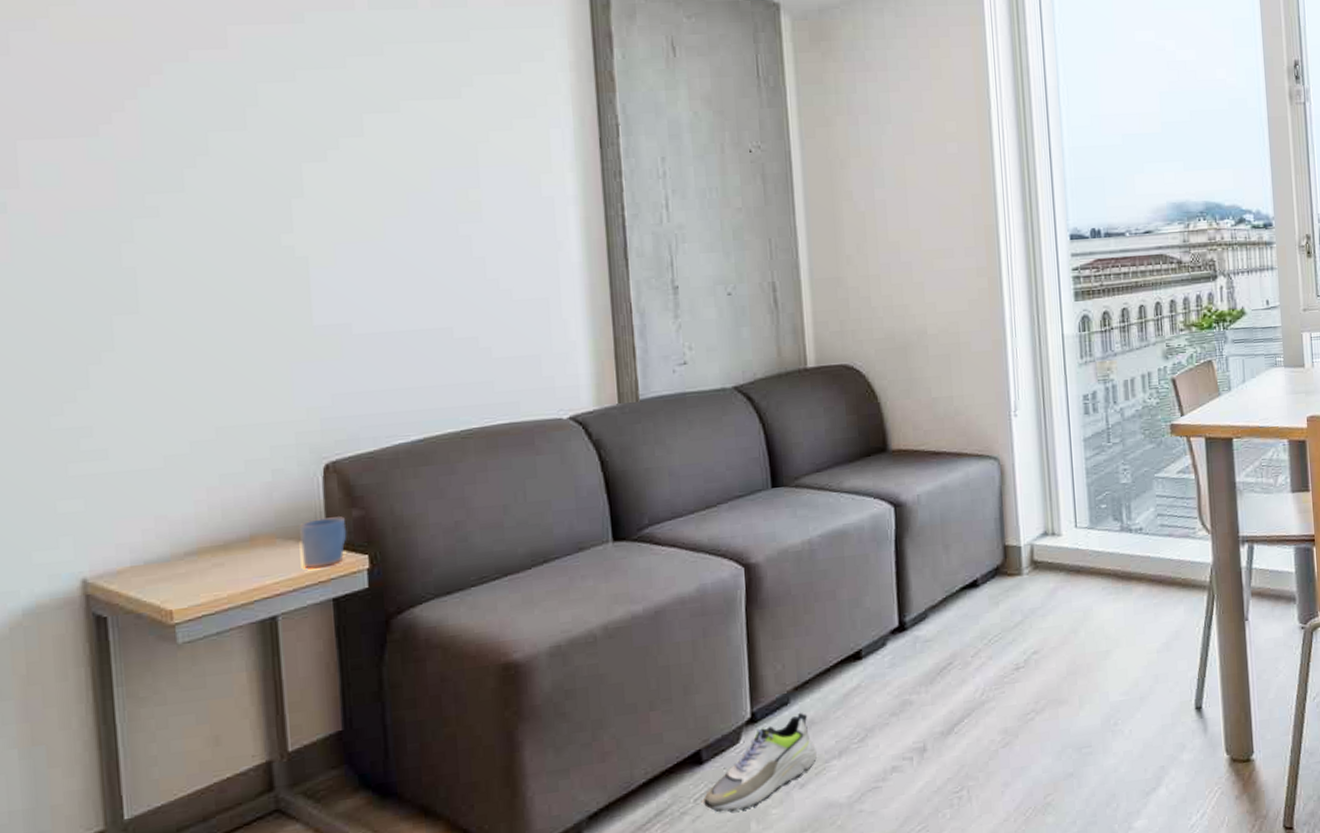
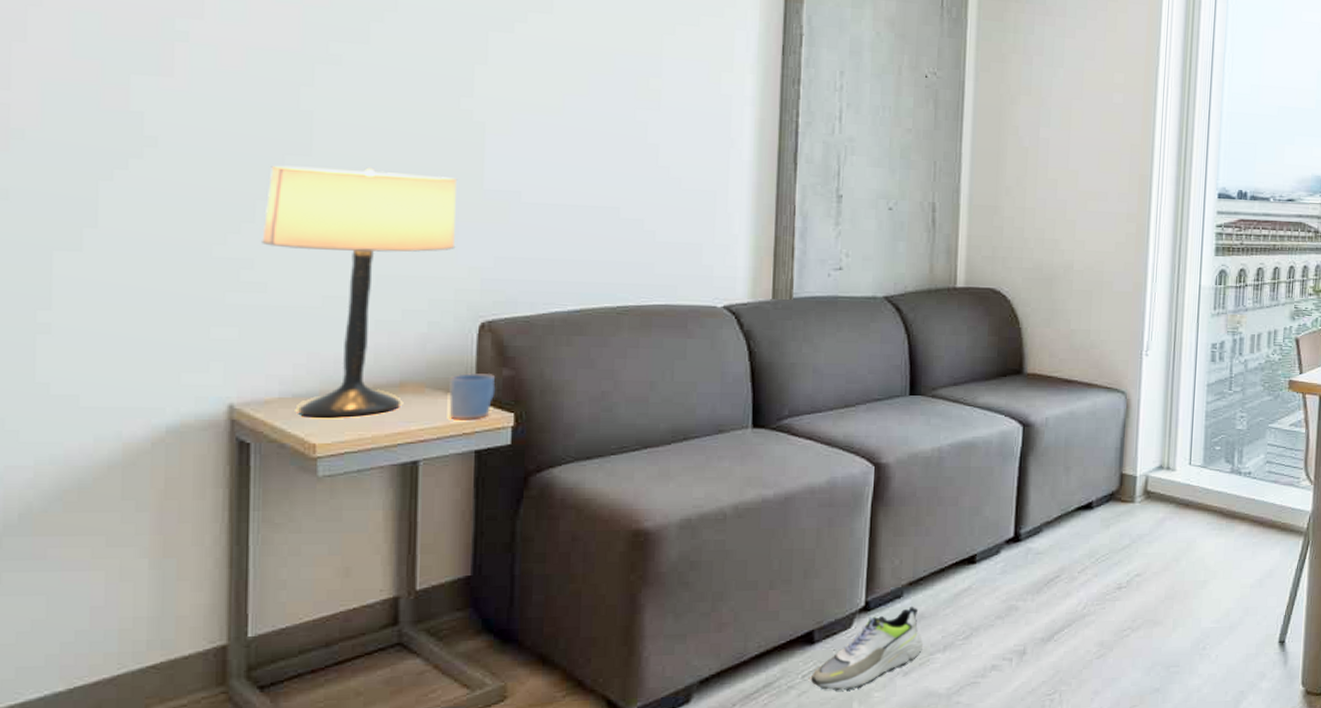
table lamp: none [98,317,292,583] -> present [262,165,458,417]

